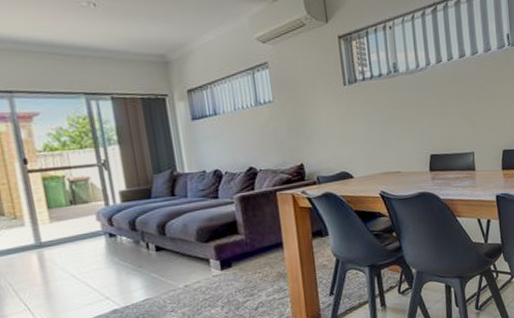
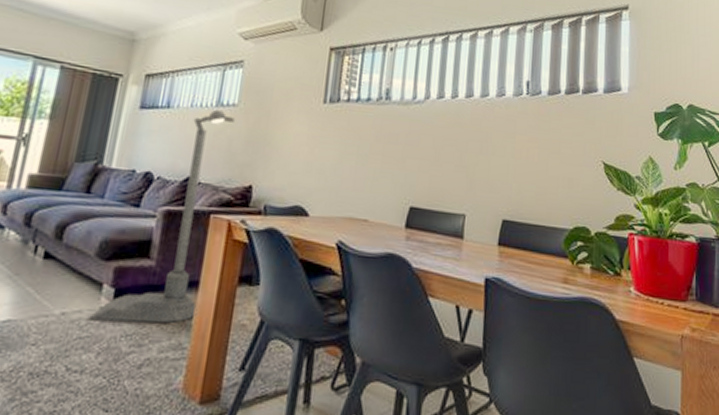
street lamp: none [205,108,288,287] -> present [87,109,236,324]

